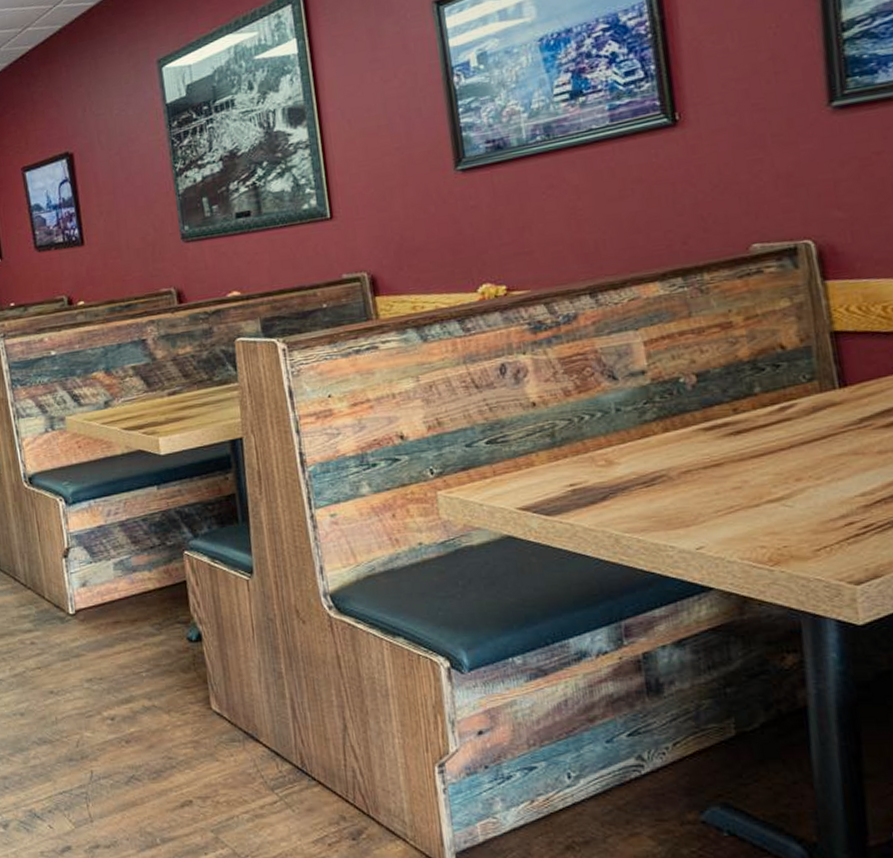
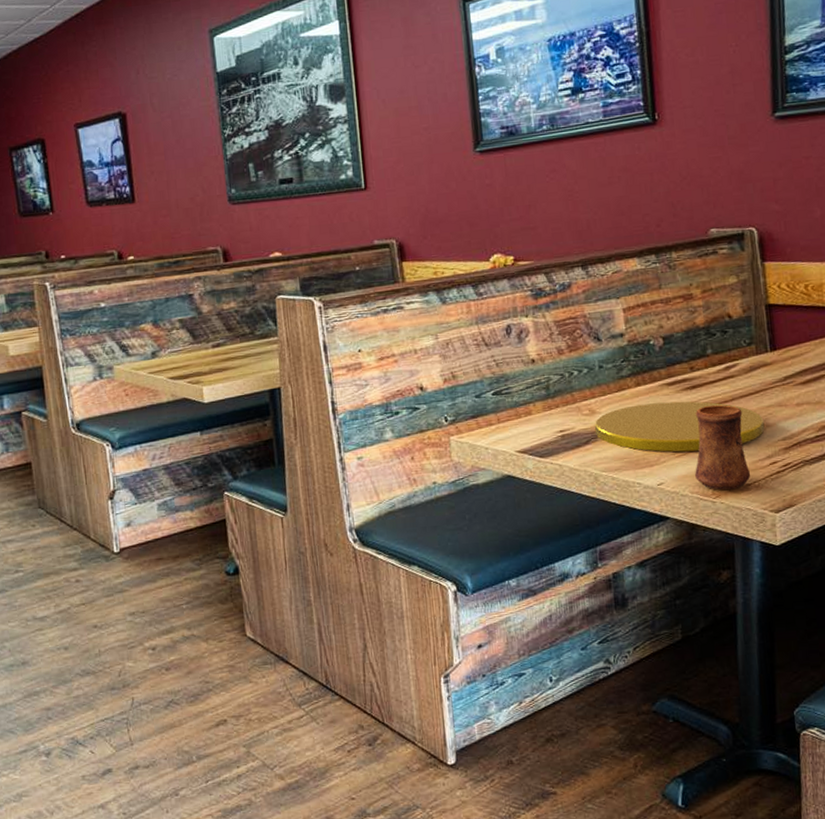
plate: none [613,449,836,510] -> present [594,401,765,452]
cup: none [742,453,820,556] -> present [695,405,751,490]

